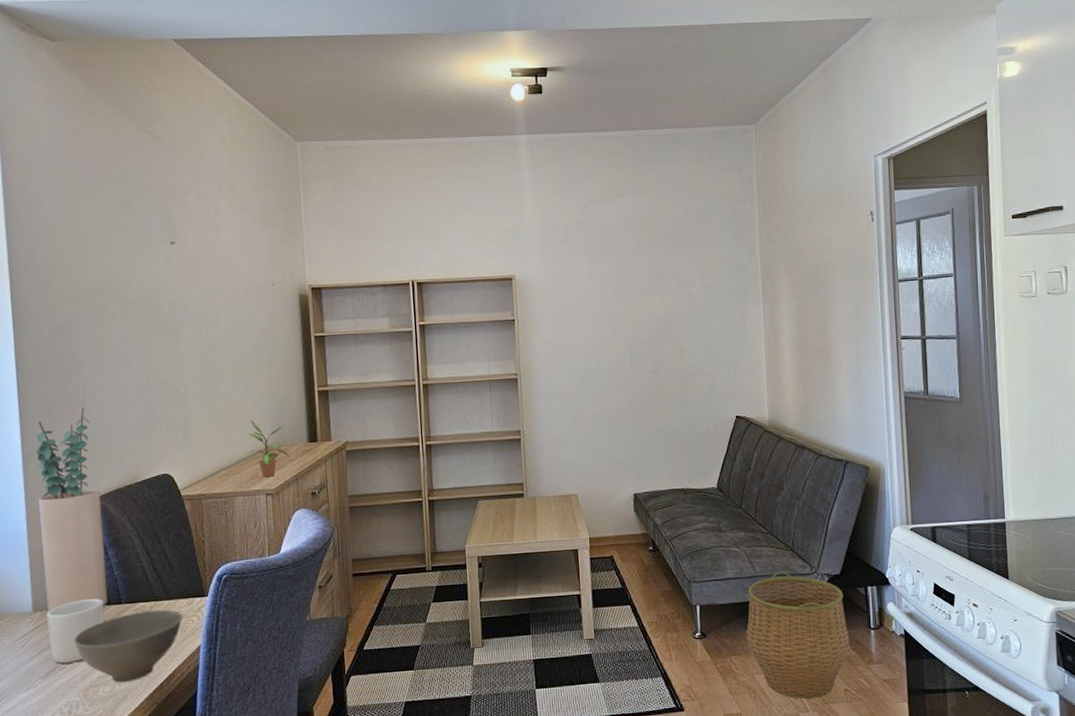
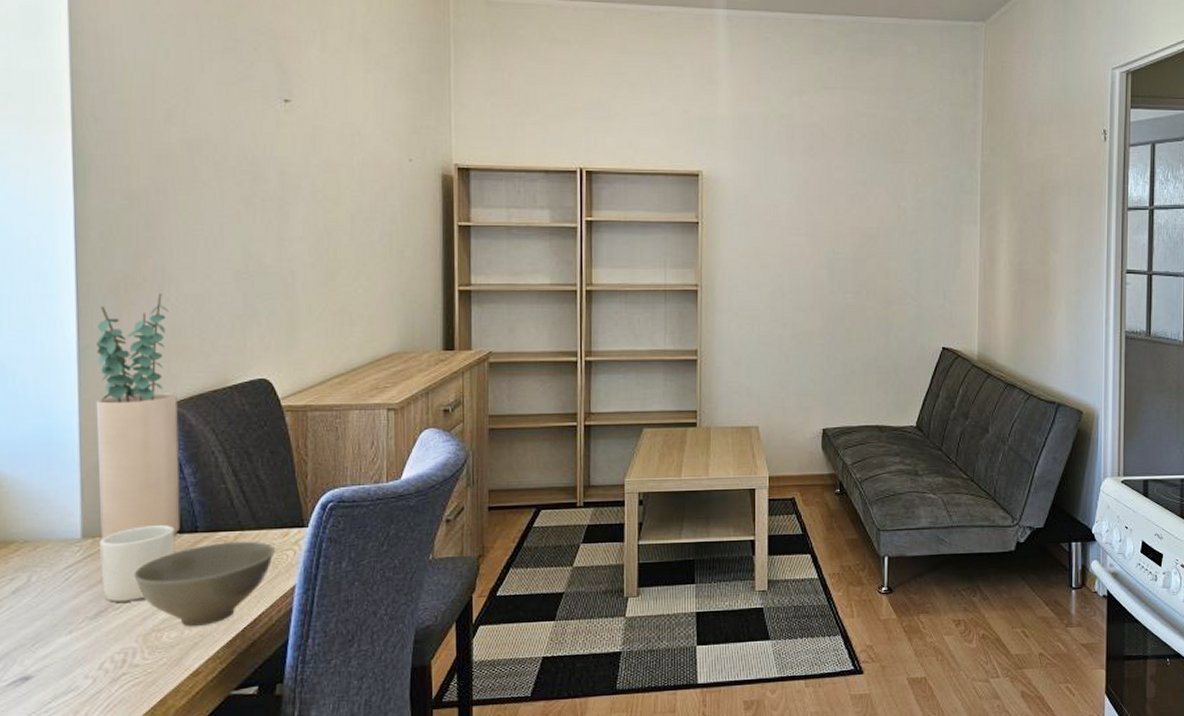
potted plant: present [238,419,290,477] -> none [355,319,420,389]
basket: present [746,571,850,699] -> none [937,522,1049,663]

